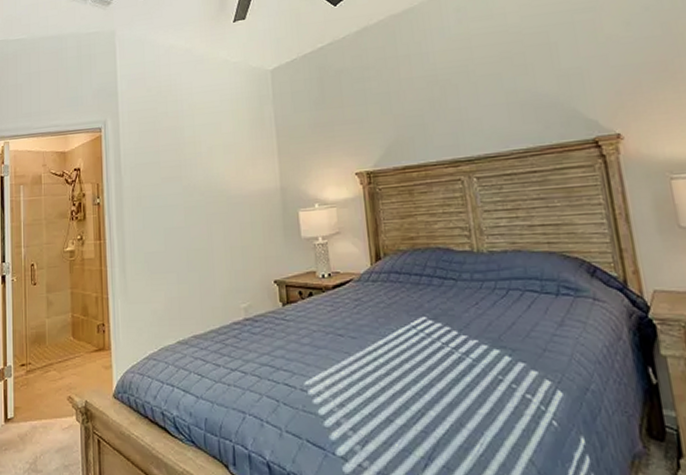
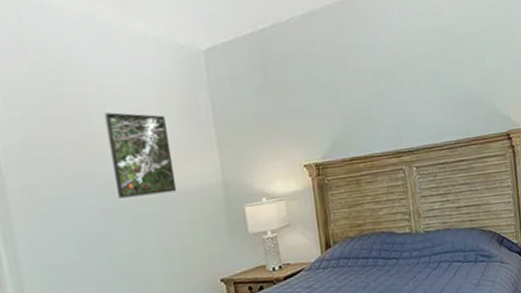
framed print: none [192,125,243,198] -> present [103,112,177,198]

